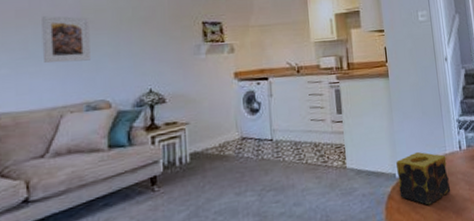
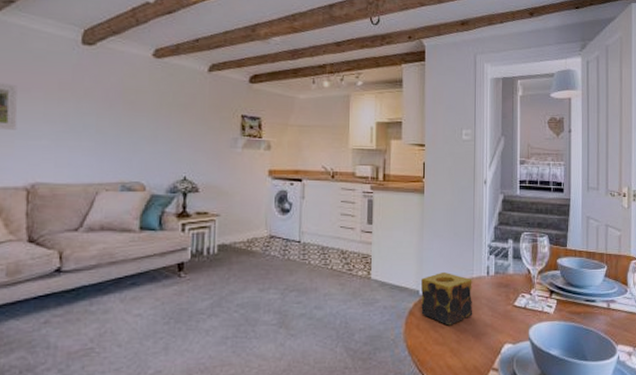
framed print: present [42,16,90,63] -> none [82,92,130,141]

